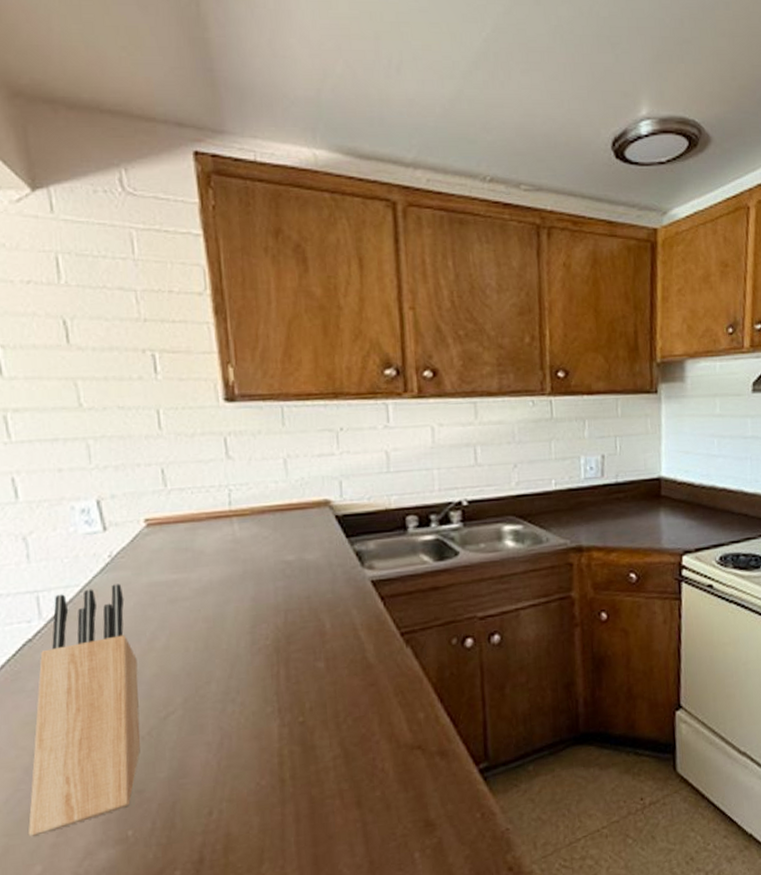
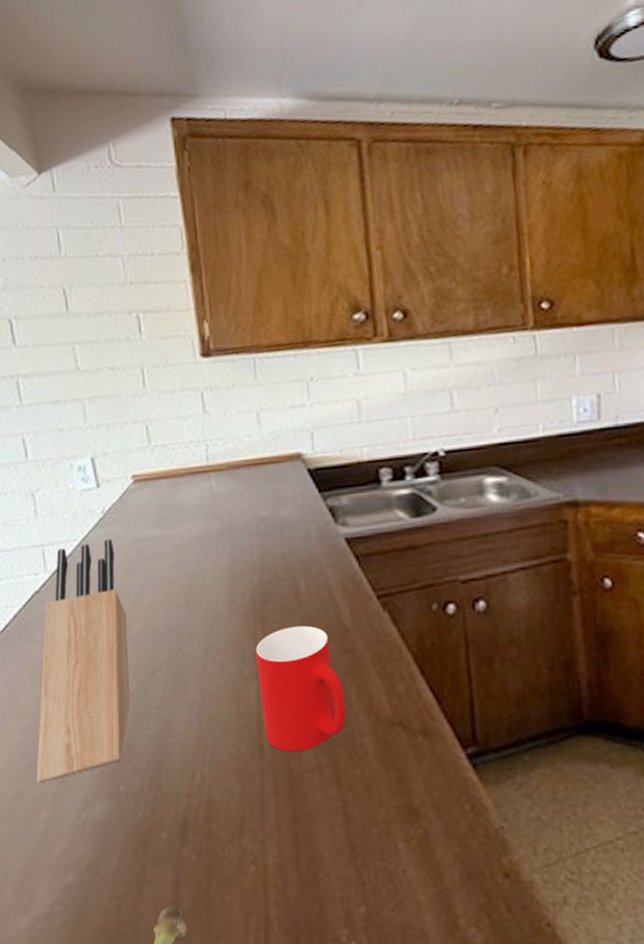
cup: none [279,663,369,782] -> present [256,625,346,752]

